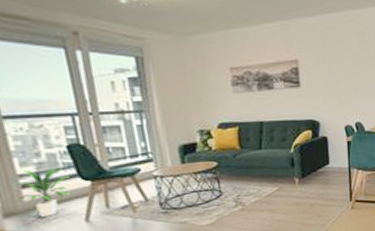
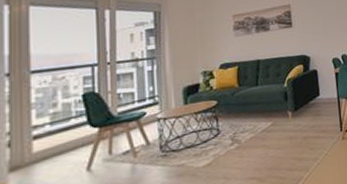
indoor plant: present [12,167,72,217] -> none [25,116,79,168]

